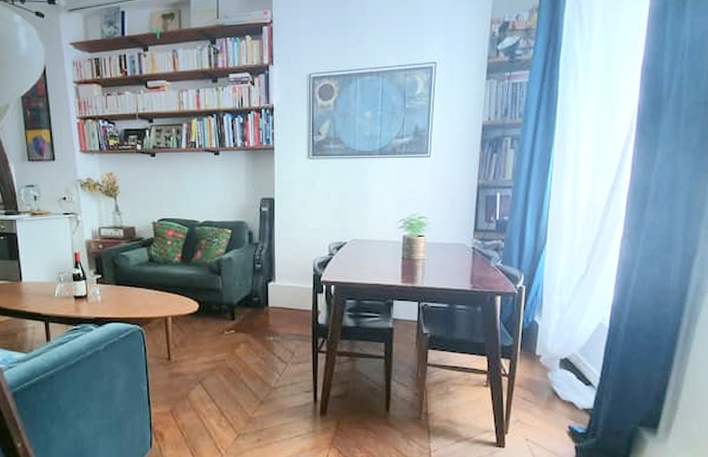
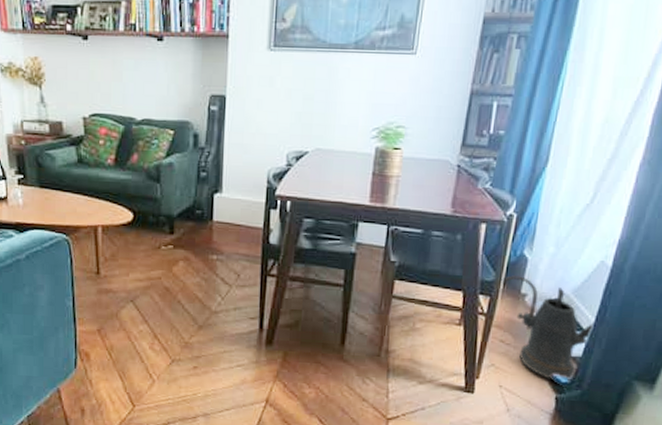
watering can: none [505,340,600,431] -> present [484,275,594,381]

